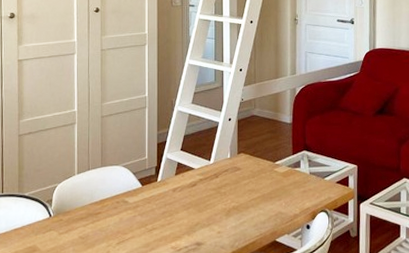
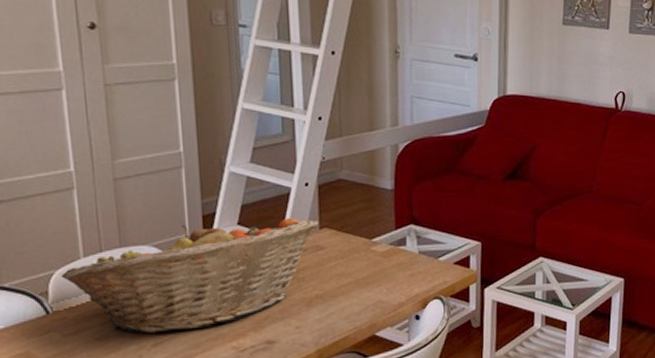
fruit basket: none [61,145,237,234] -> present [61,217,318,333]

